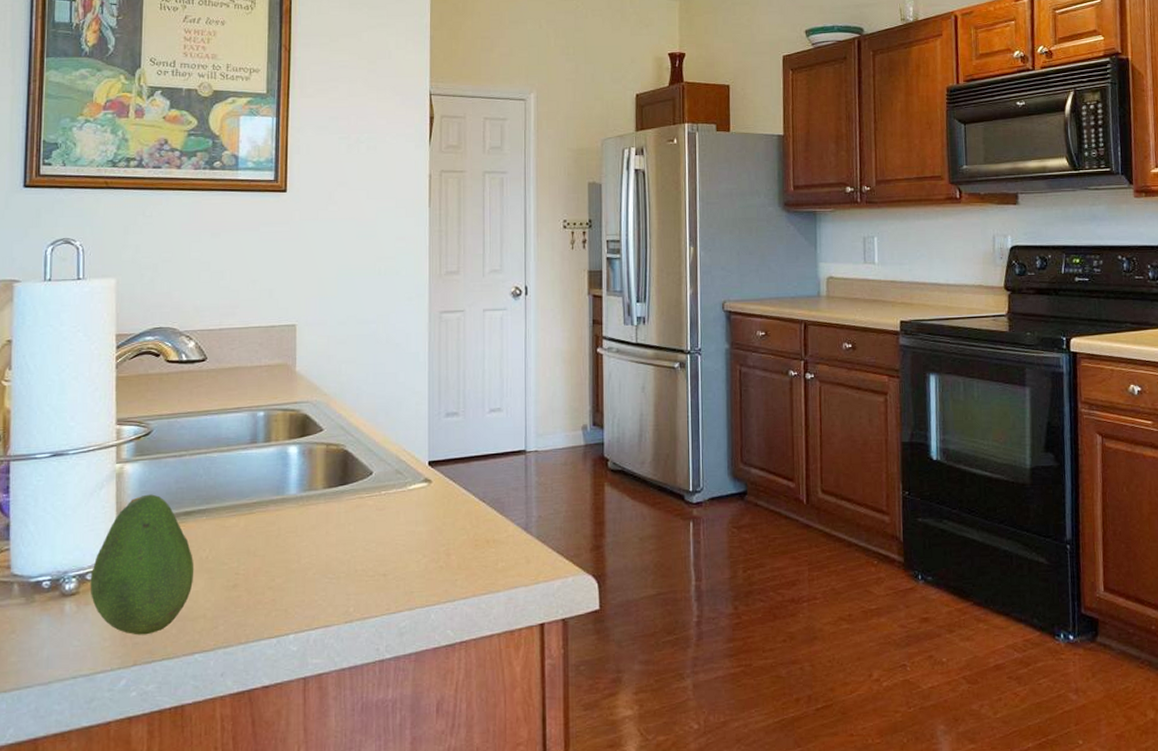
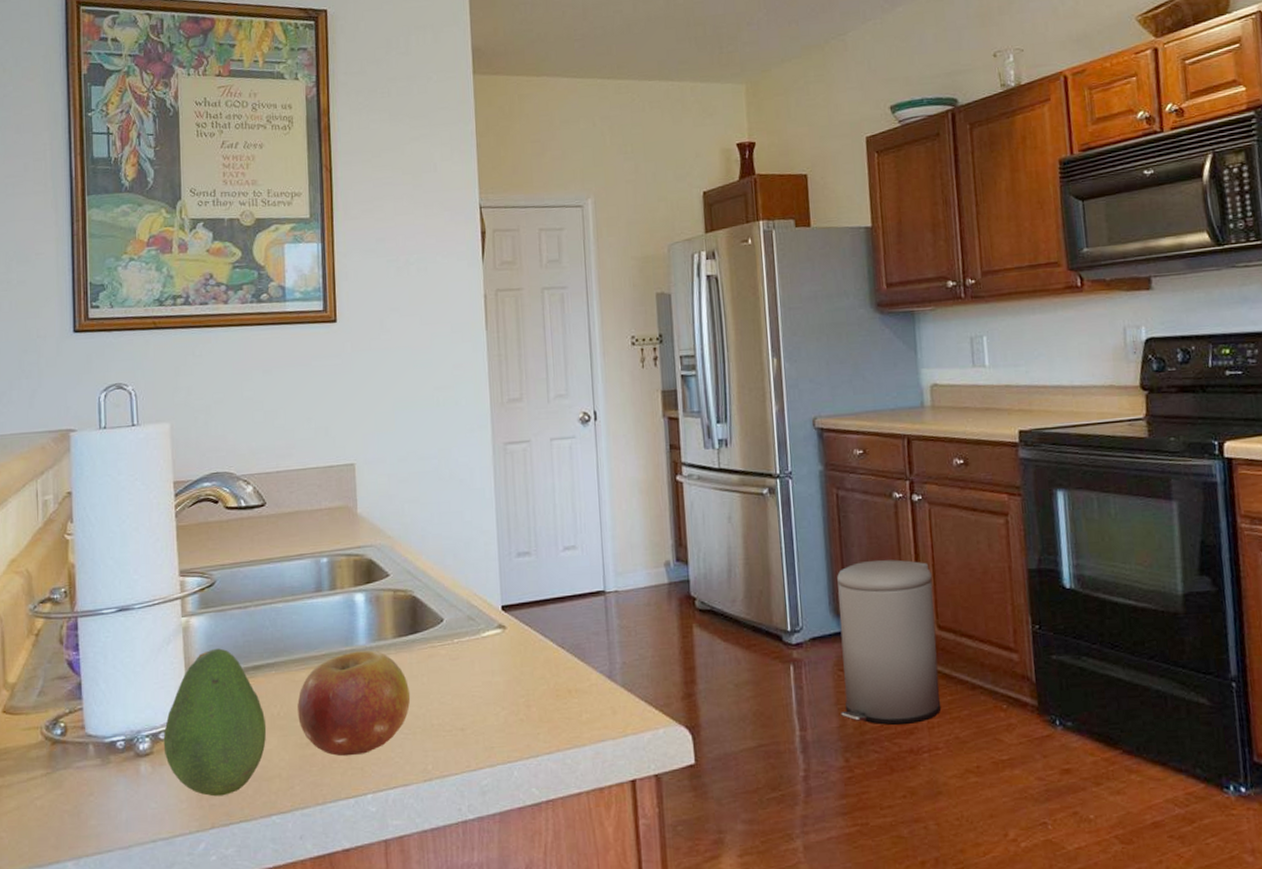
fruit: none [226,499,337,599] -> present [297,650,411,757]
pedal bin: none [733,429,821,577] -> present [837,559,941,725]

